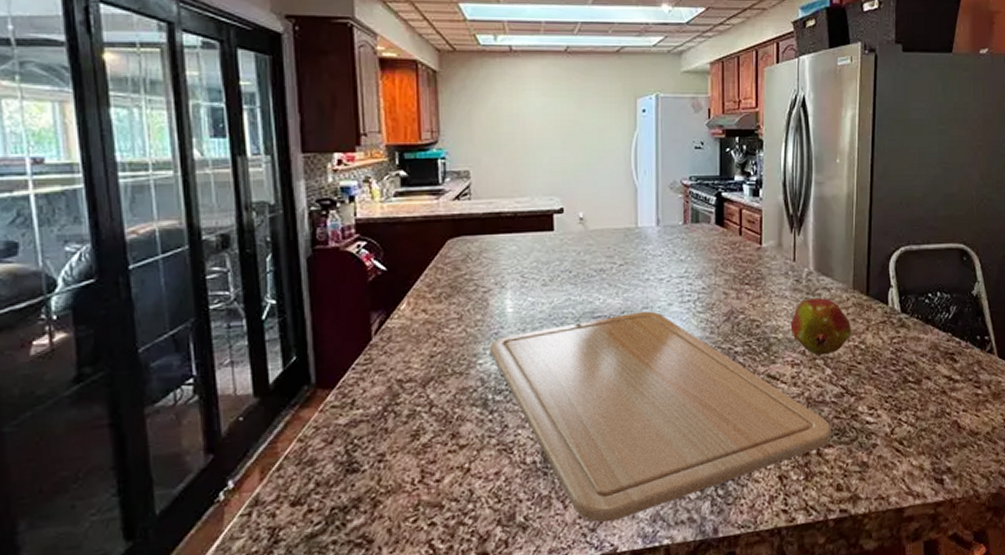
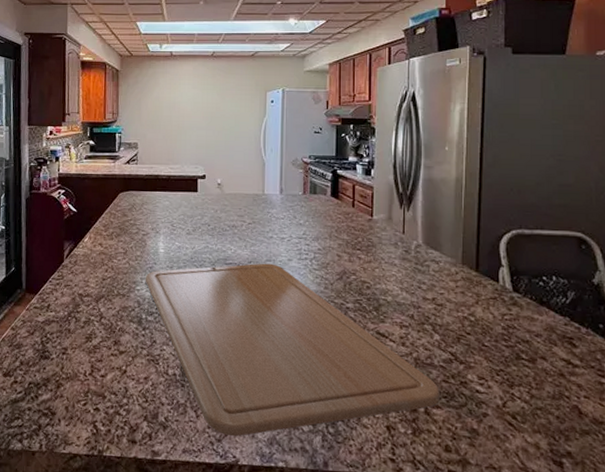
fruit: present [790,298,852,356] -> none [399,268,461,322]

